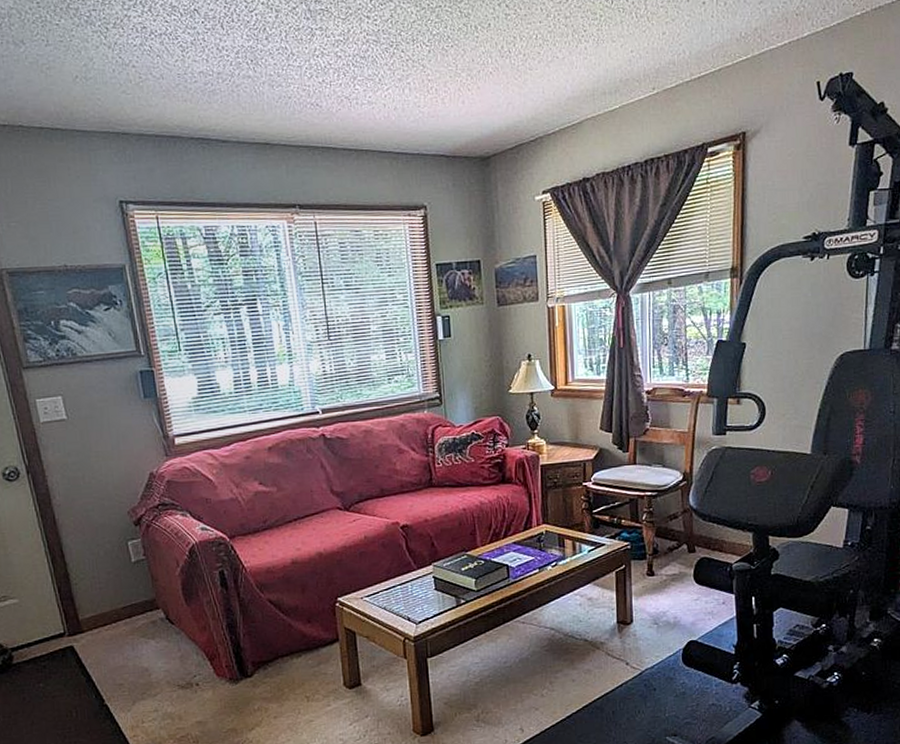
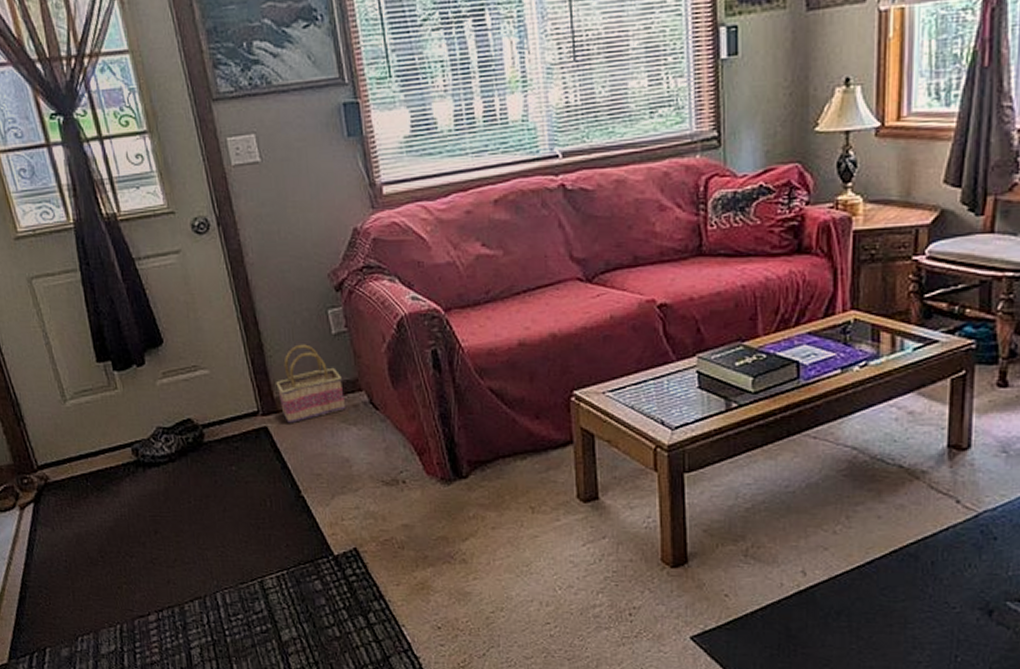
basket: none [81,572,146,642] -> present [276,344,347,424]

